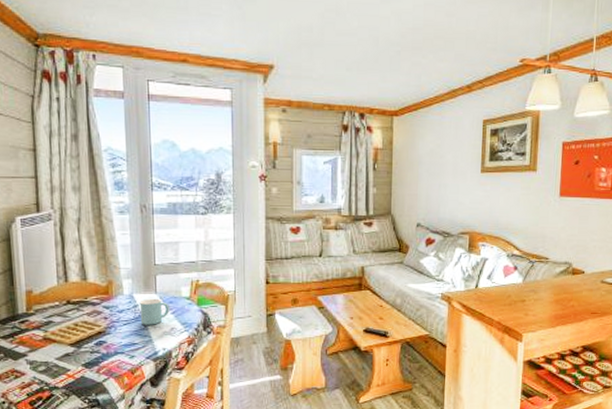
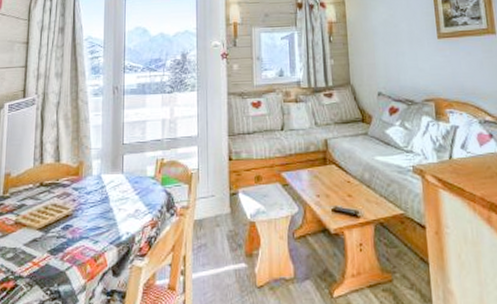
mug: present [139,298,170,325] -> none [106,178,135,207]

